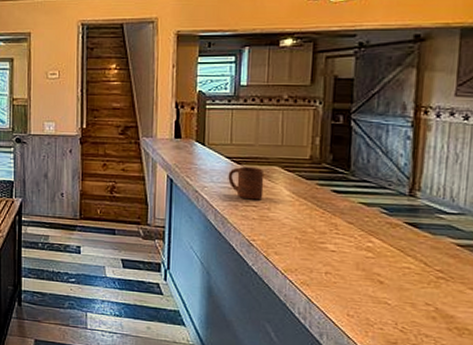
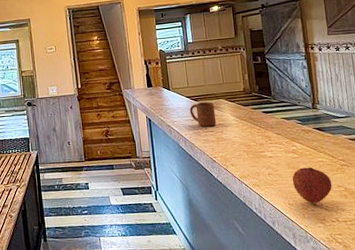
fruit: none [358,271,418,321] -> present [292,167,332,204]

